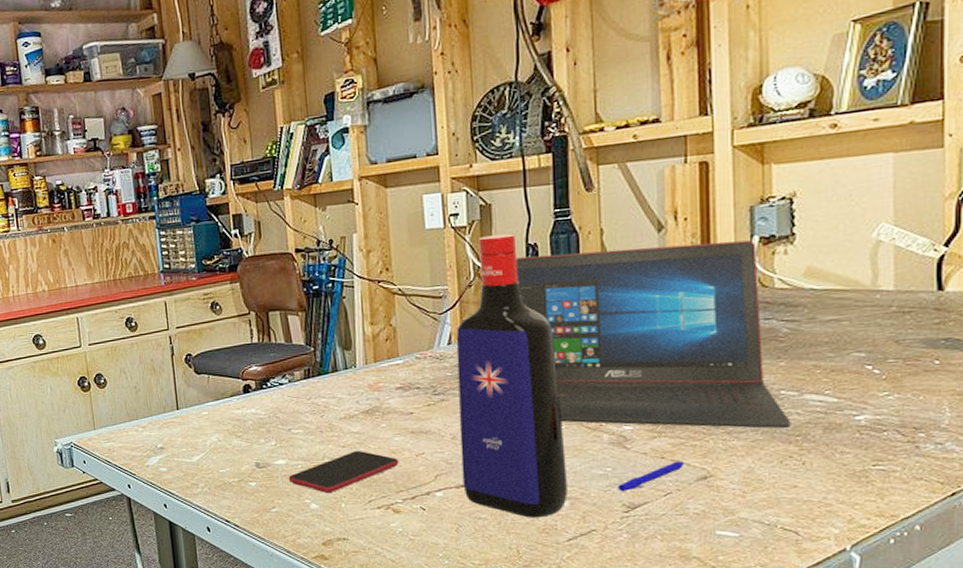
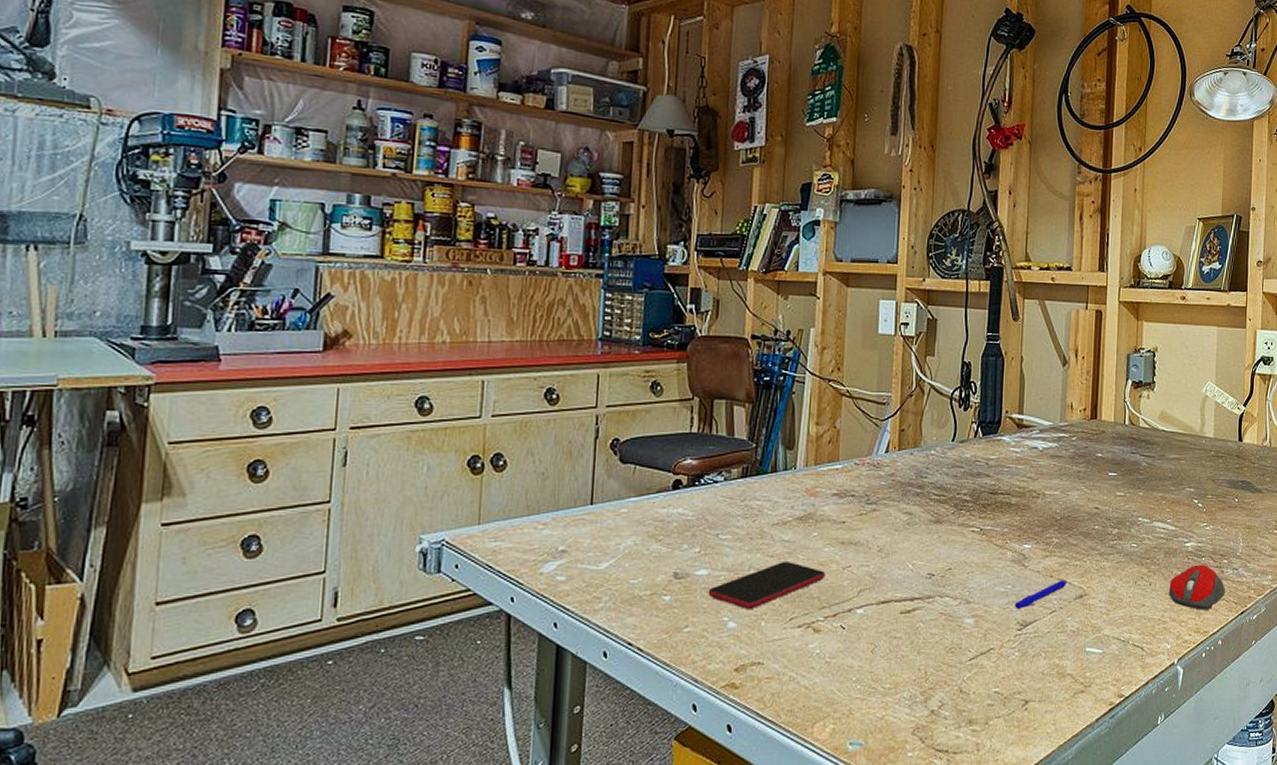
liquor bottle: present [456,233,568,518] -> none [883,349,977,637]
laptop: present [516,240,791,429] -> none [951,373,1144,552]
computer mouse: none [833,439,924,492] -> present [1169,564,1226,610]

